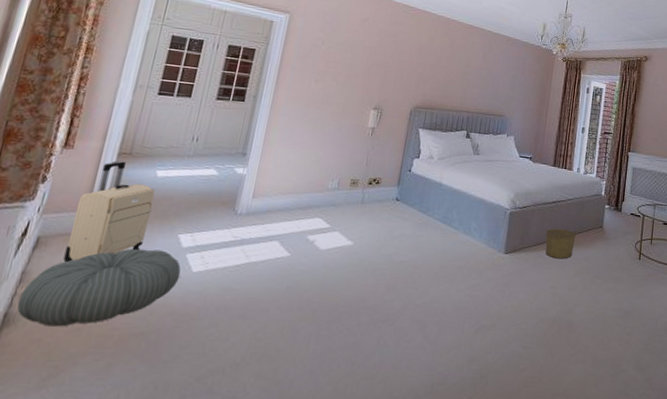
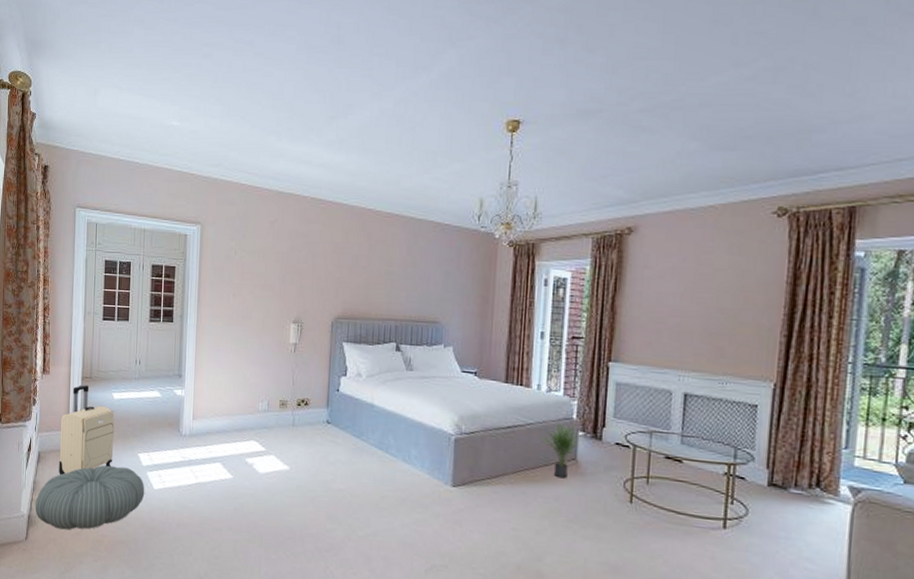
basket: present [545,228,577,259] -> none [501,459,541,497]
potted plant: none [579,197,604,243] -> present [543,421,578,479]

